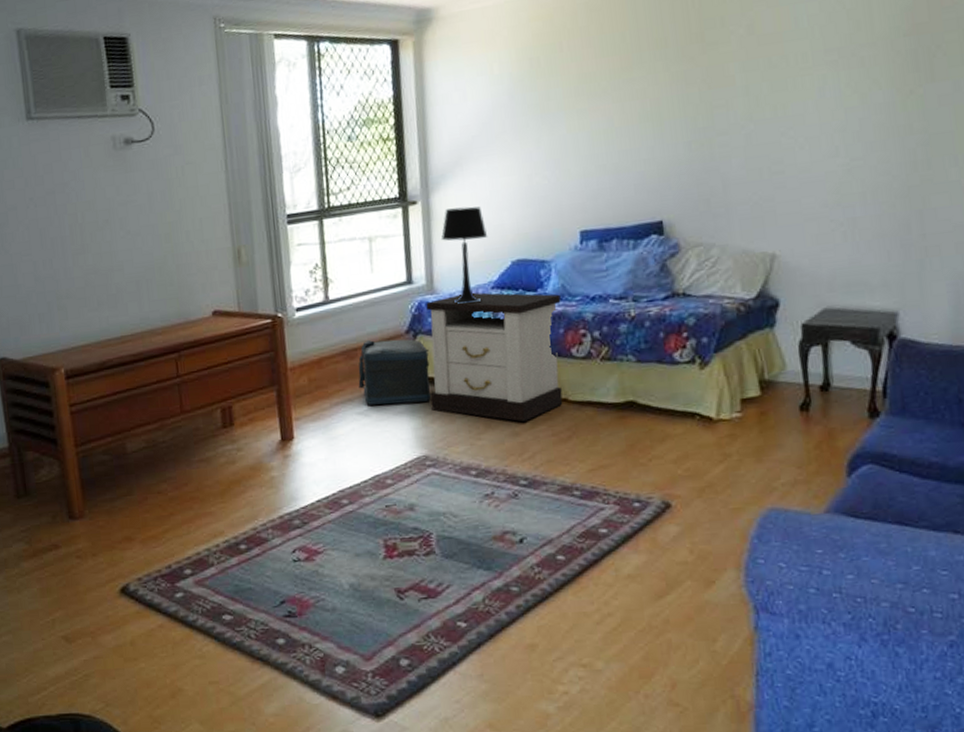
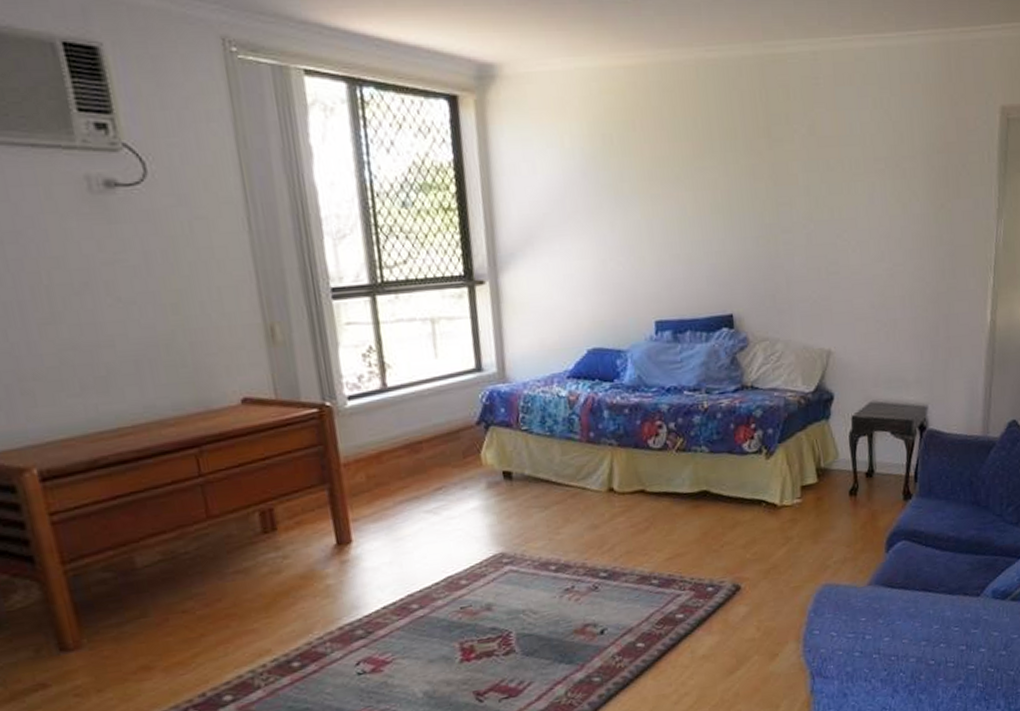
ottoman: present [358,339,432,406] -> none [424,431,507,503]
nightstand: present [426,292,563,423] -> none [498,381,641,515]
table lamp: present [440,206,488,304] -> none [512,290,563,394]

